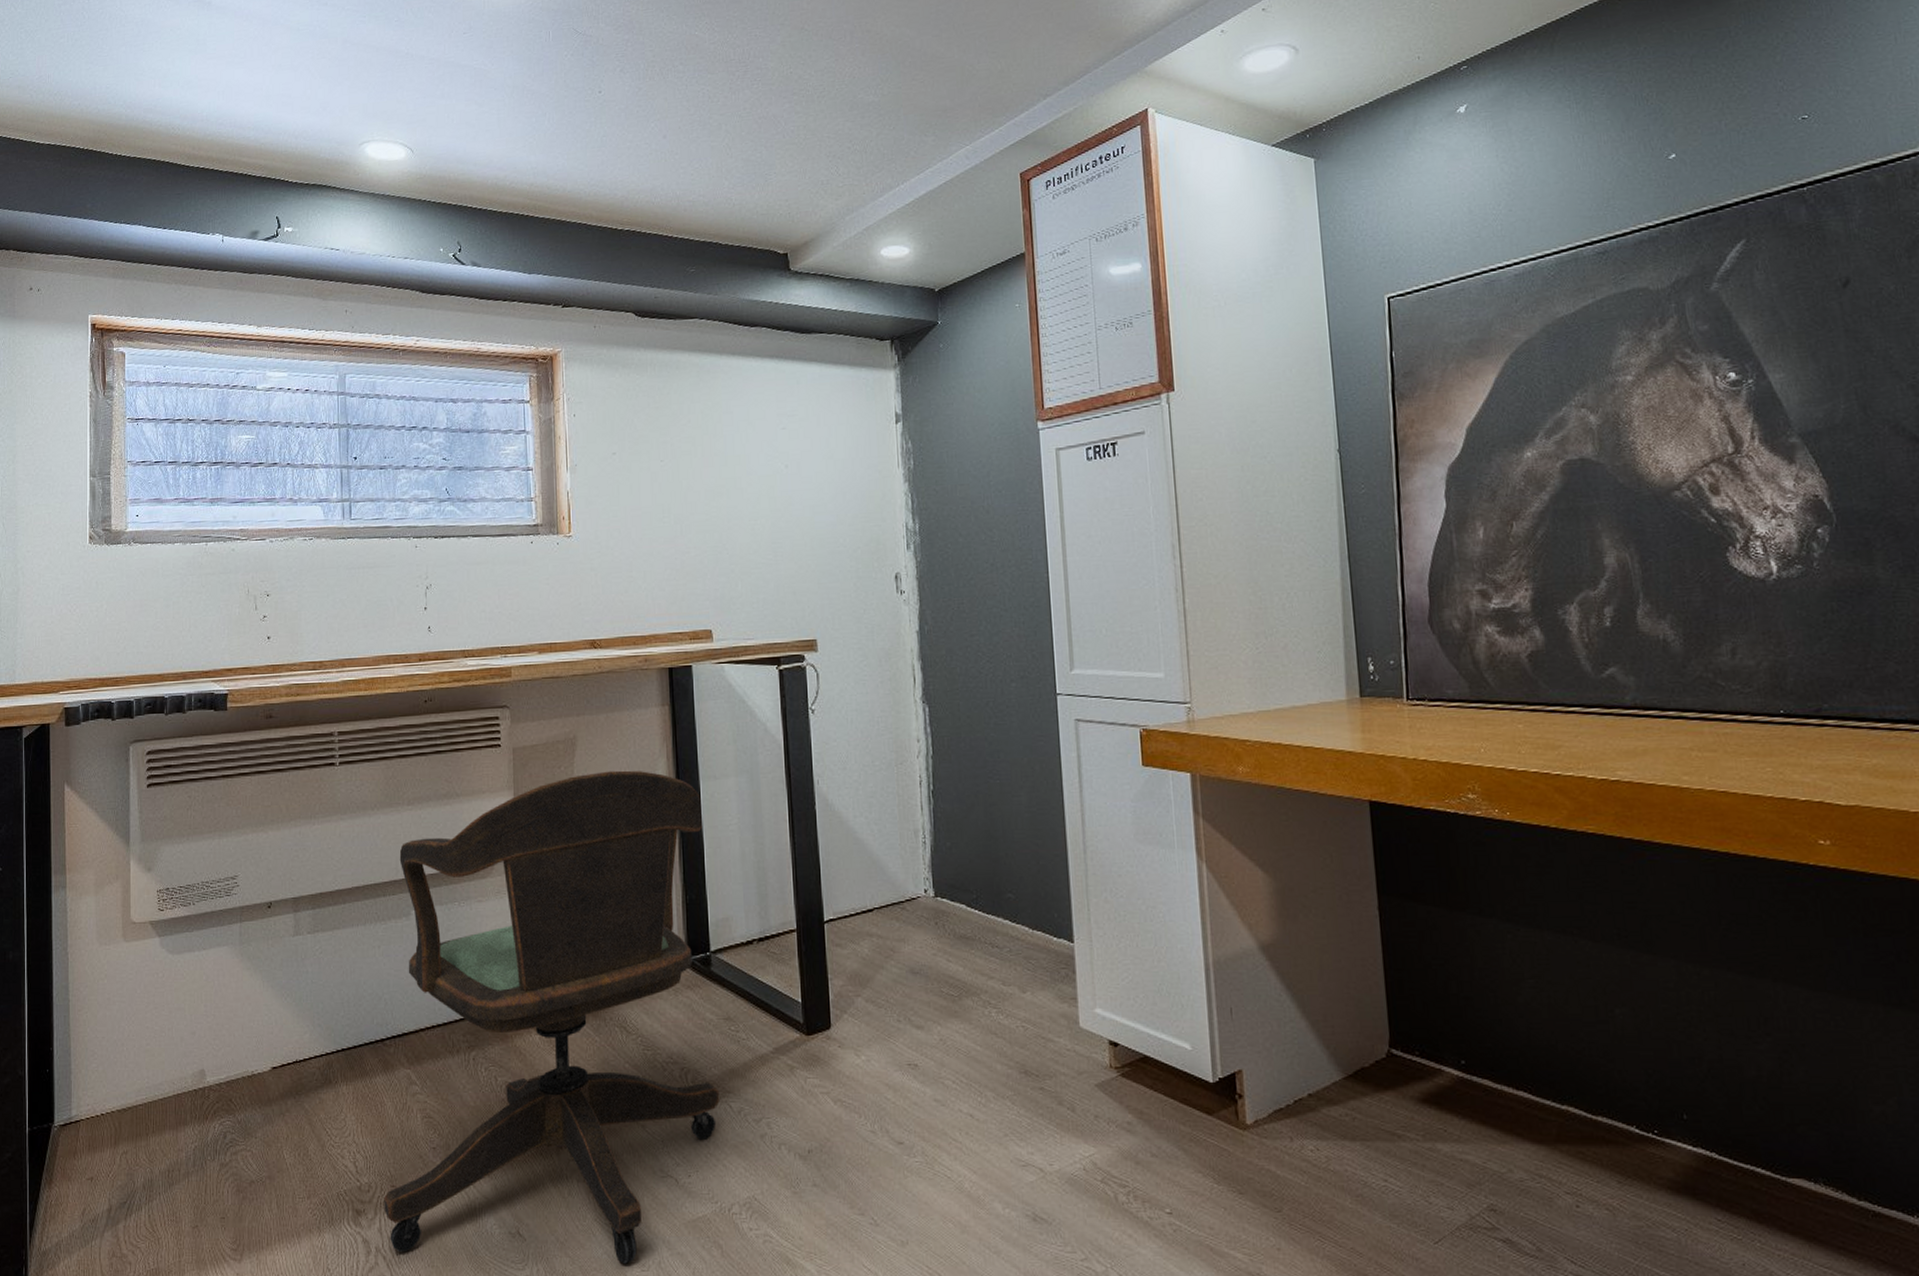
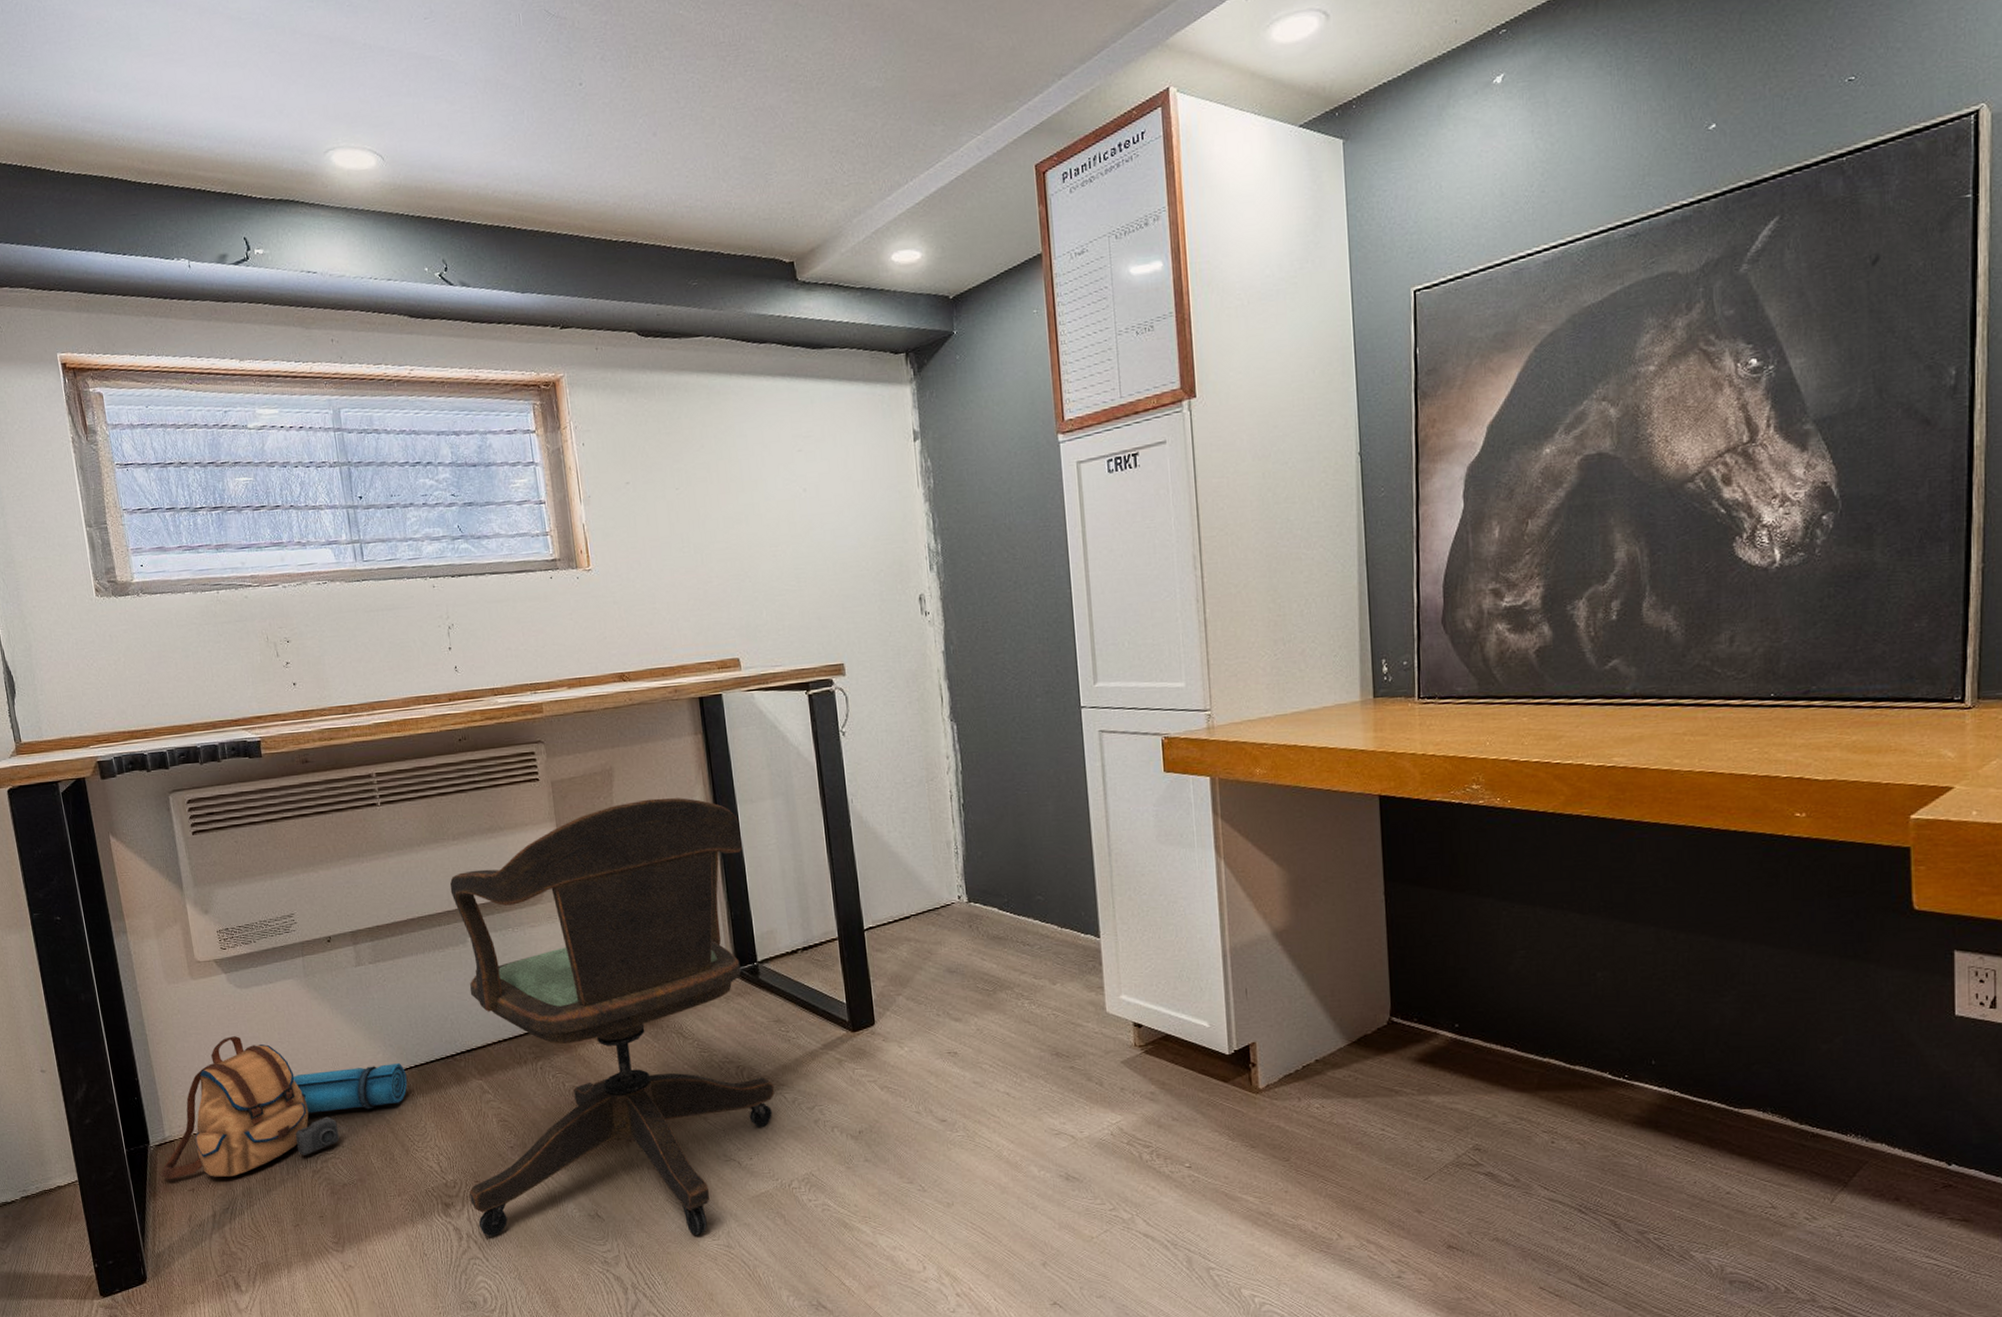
backpack: none [60,1006,332,1166] -> present [160,1036,408,1180]

